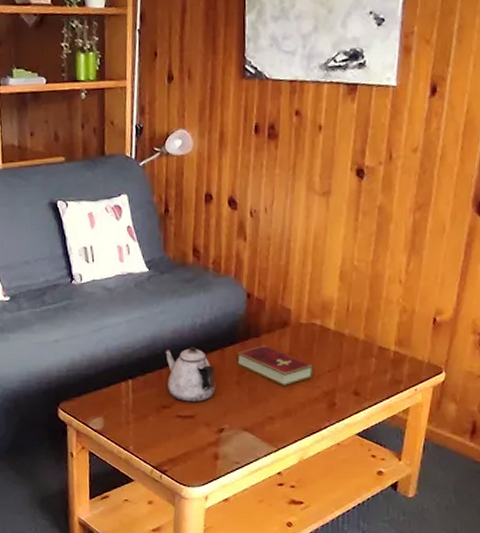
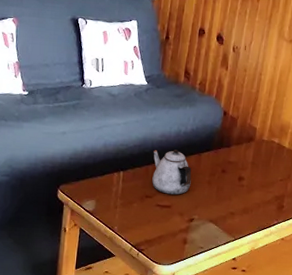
hardcover book: present [236,345,313,386] -> none [209,154,269,189]

